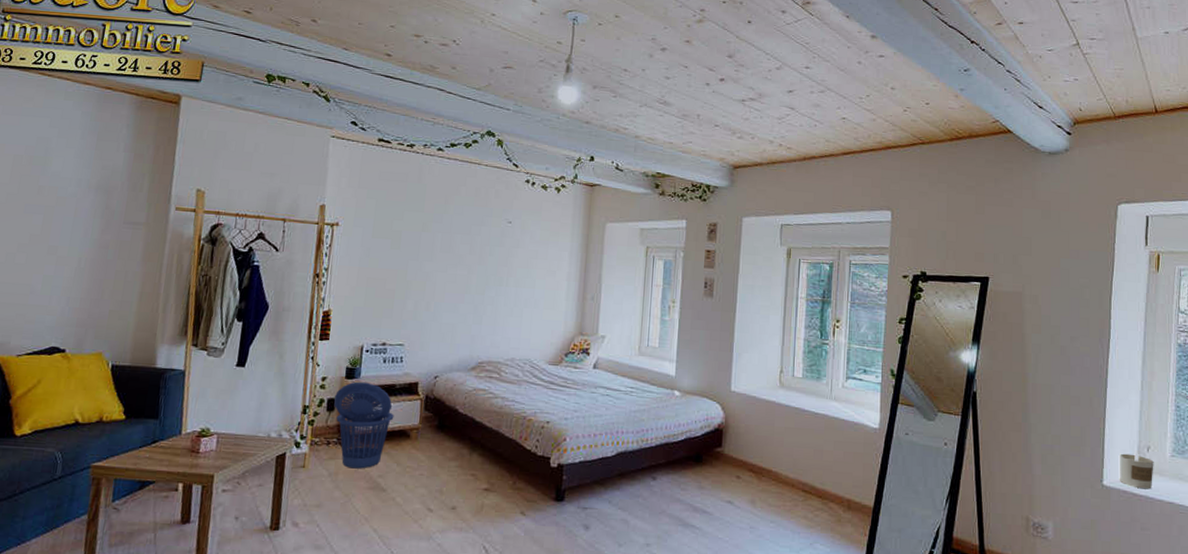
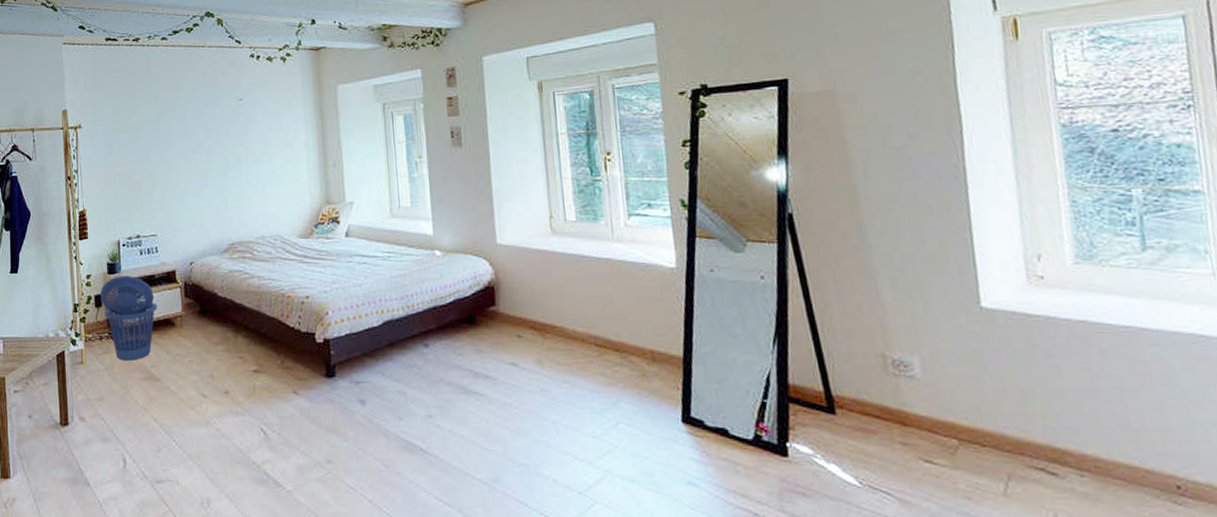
candle: present [1119,453,1154,490] -> none [999,264,1053,308]

